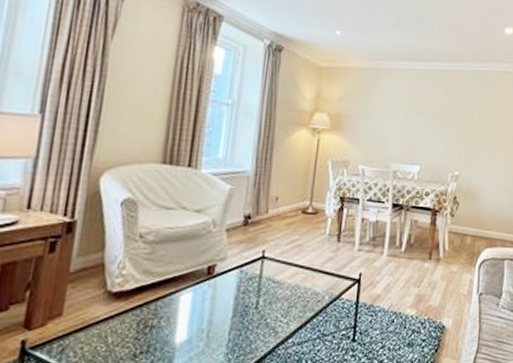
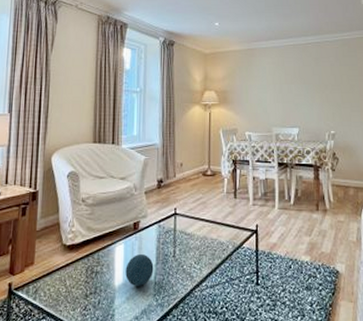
decorative orb: none [190,305,229,343] -> present [125,255,154,286]

